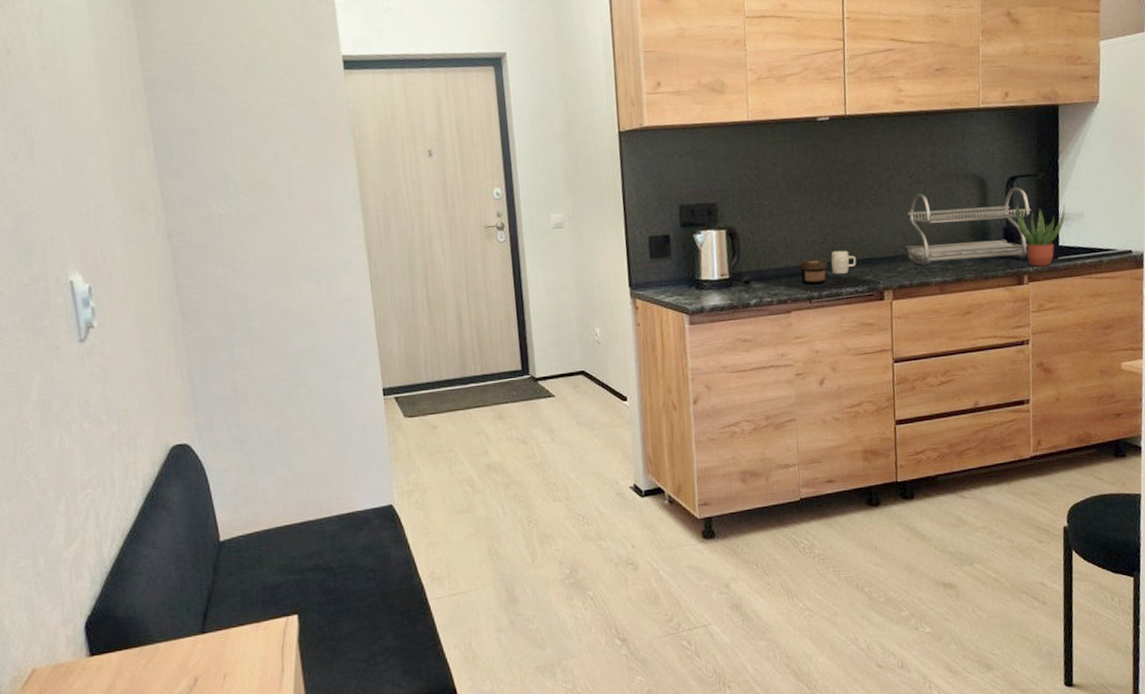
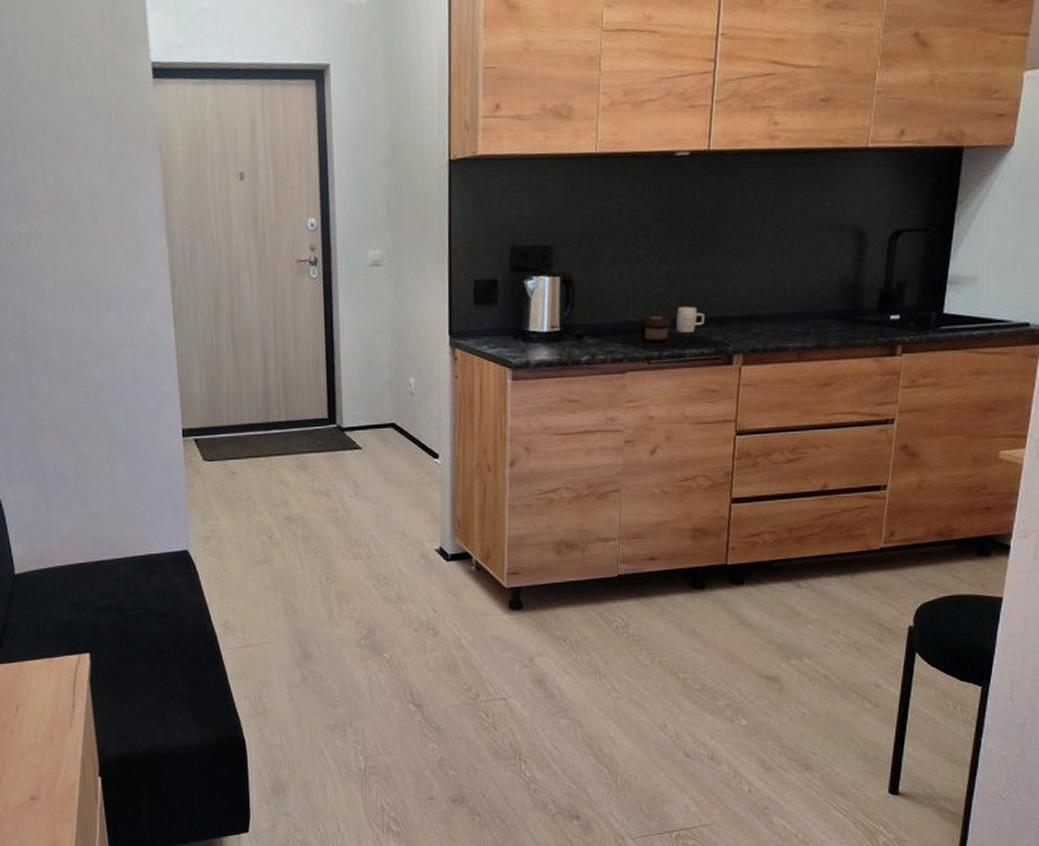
dish rack: present [905,187,1032,266] -> none [763,242,916,329]
potted plant: present [1015,202,1066,267] -> none [896,260,957,337]

